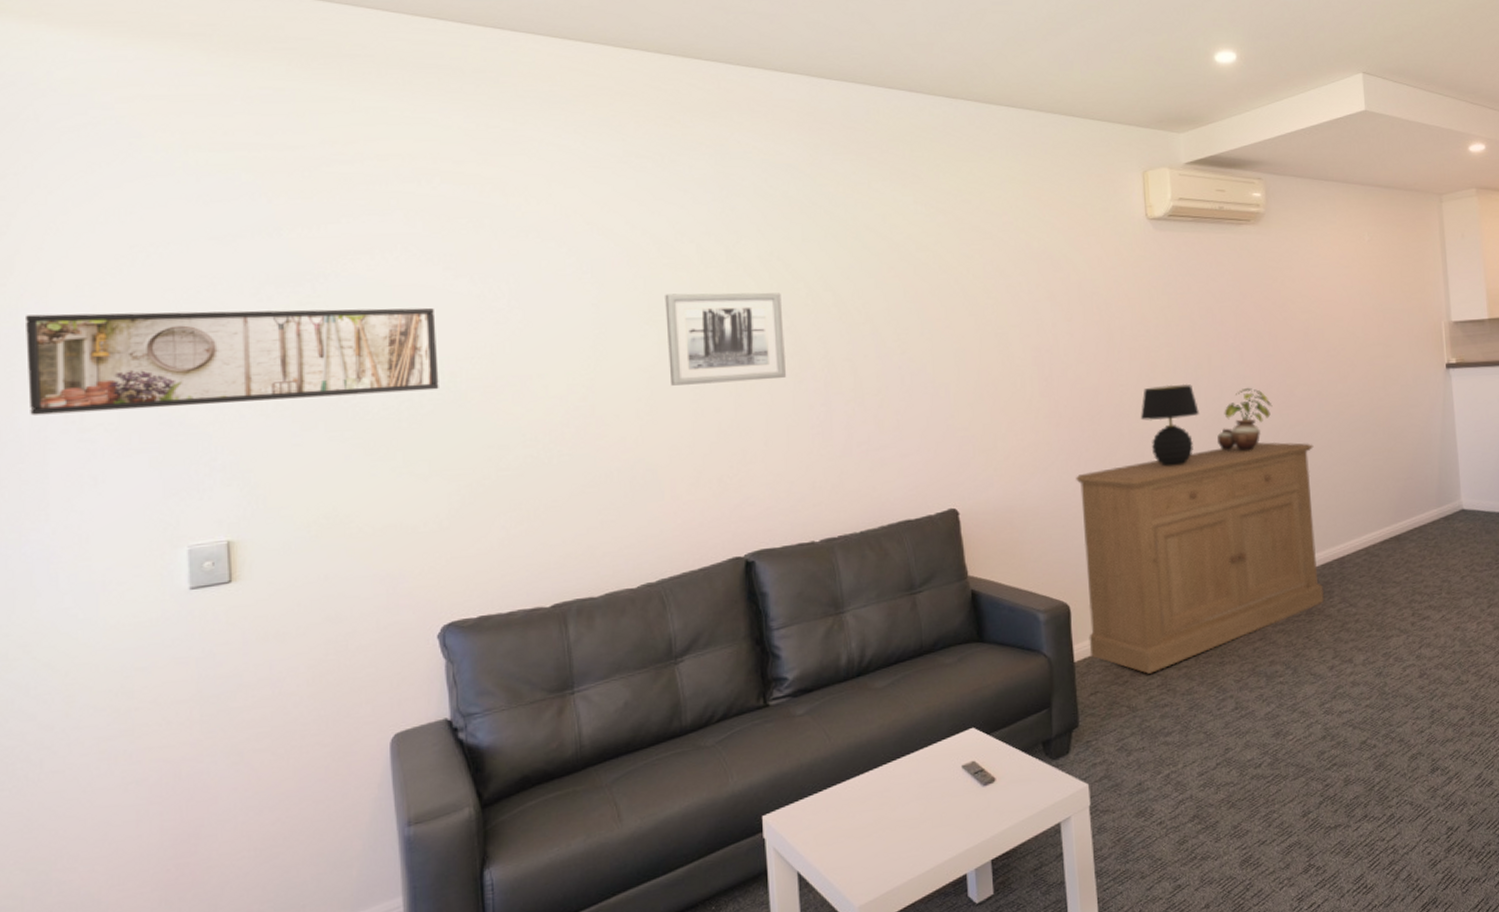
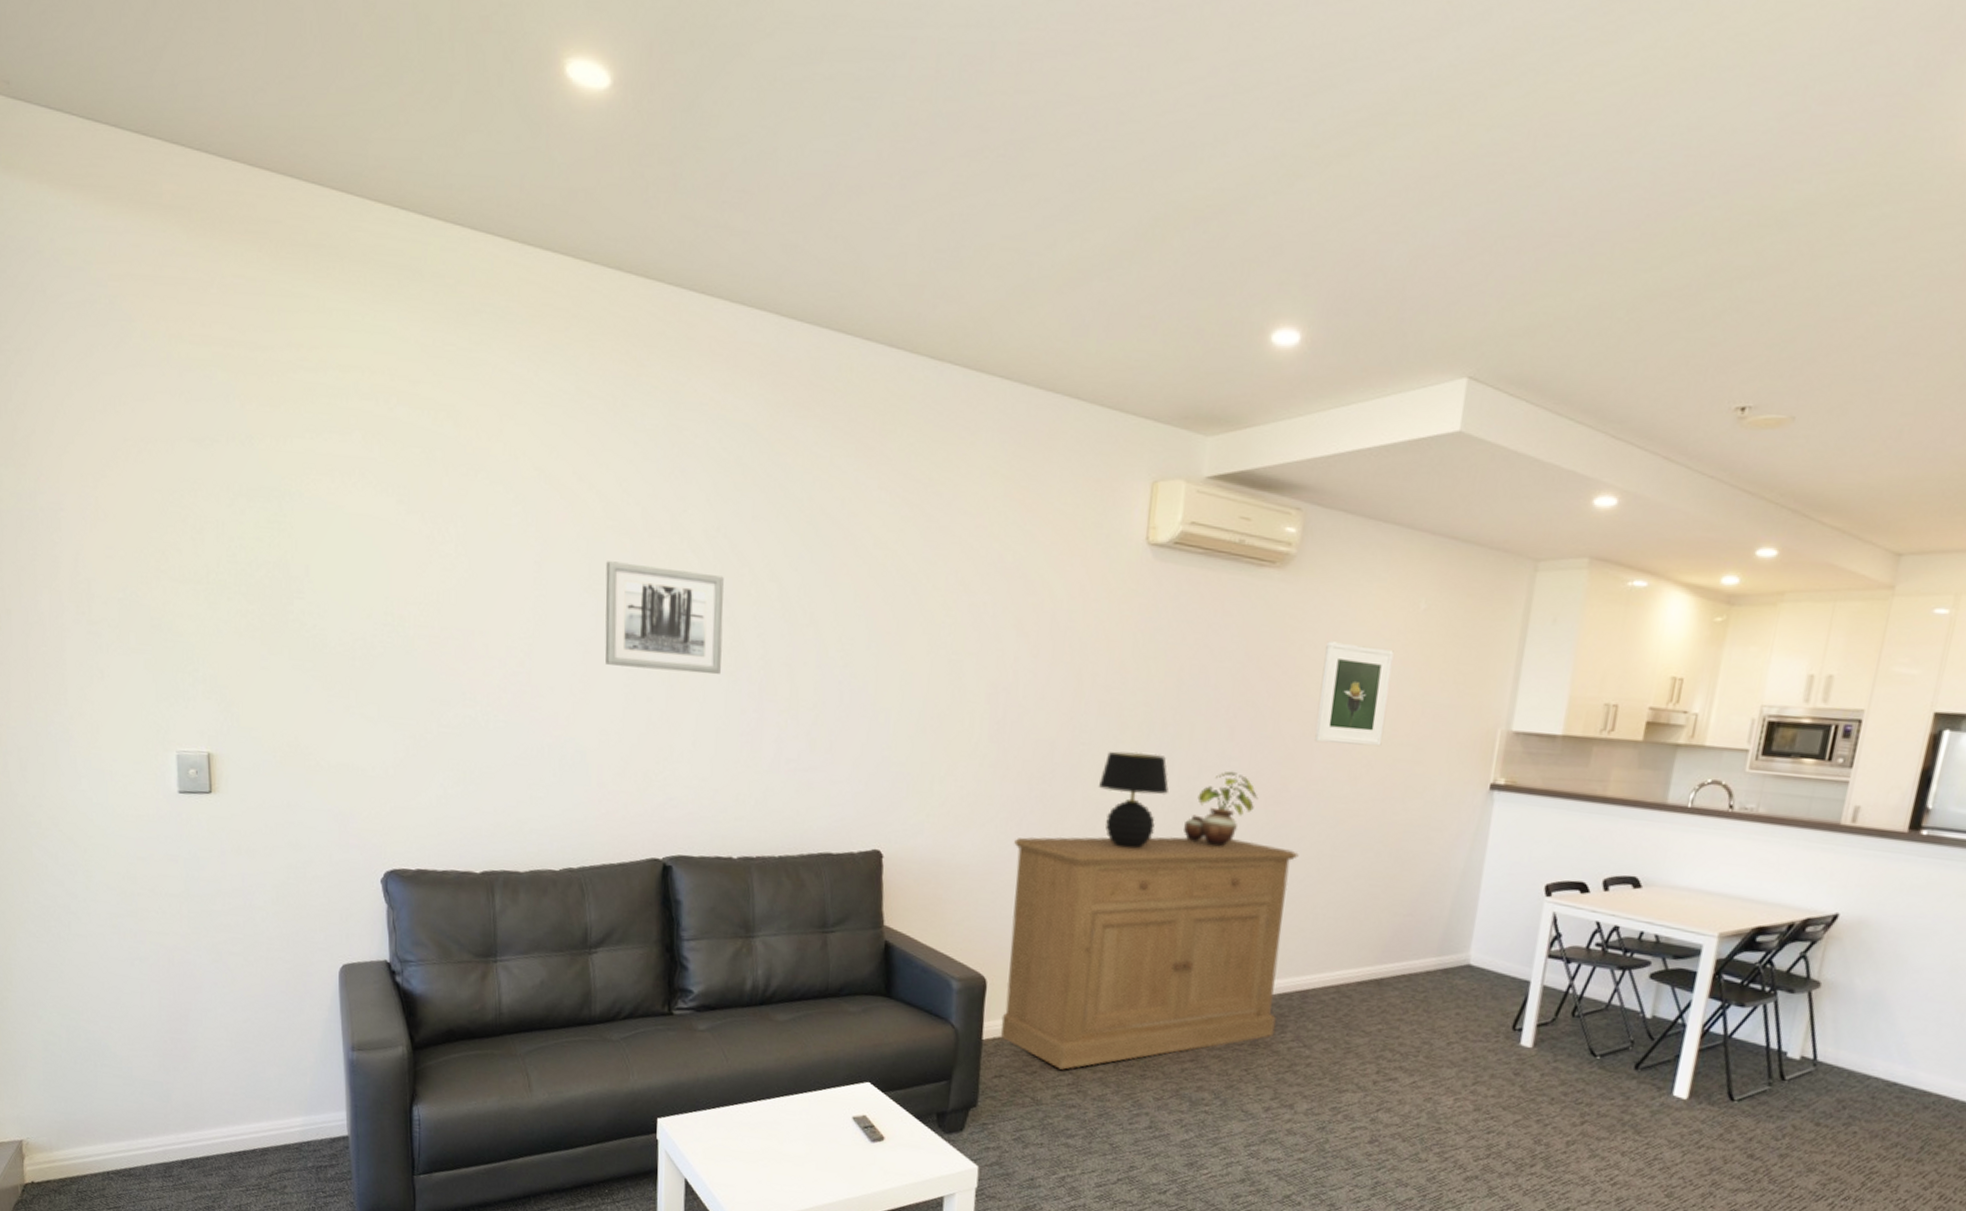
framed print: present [26,307,439,415] -> none [42,499,389,632]
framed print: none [1301,273,1359,354] -> present [1315,641,1394,747]

